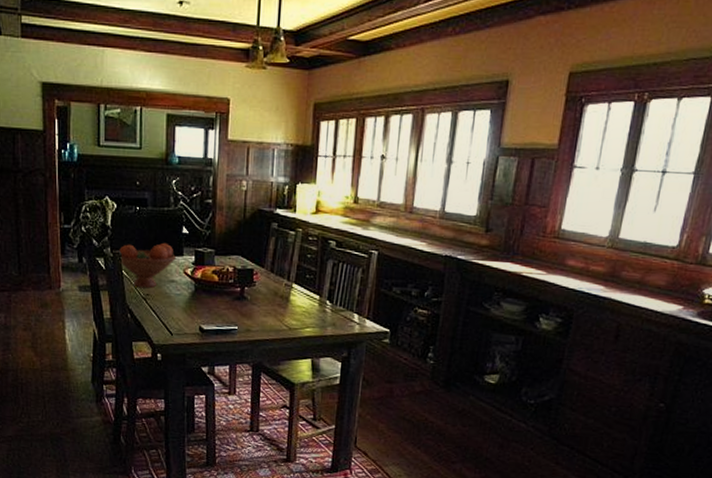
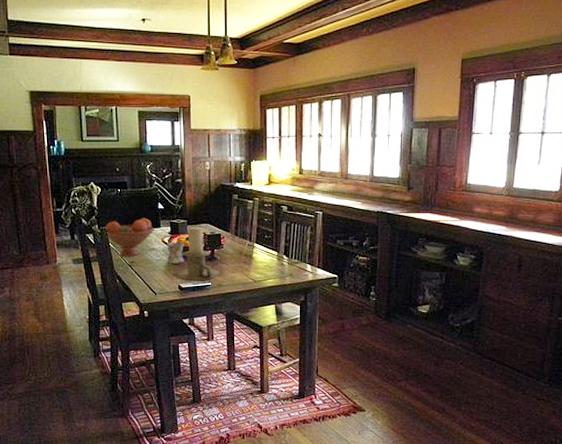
mug: none [183,274,209,301] -> present [162,242,184,264]
candle holder: none [193,258,250,324] -> present [172,227,221,281]

